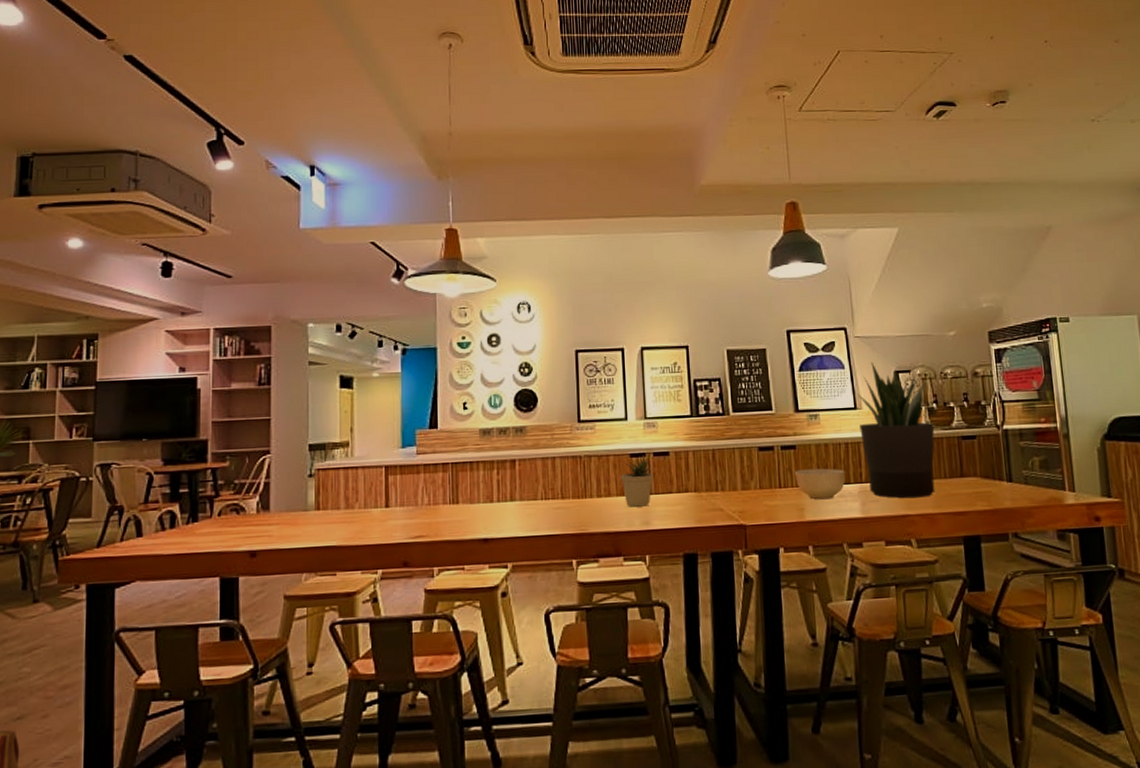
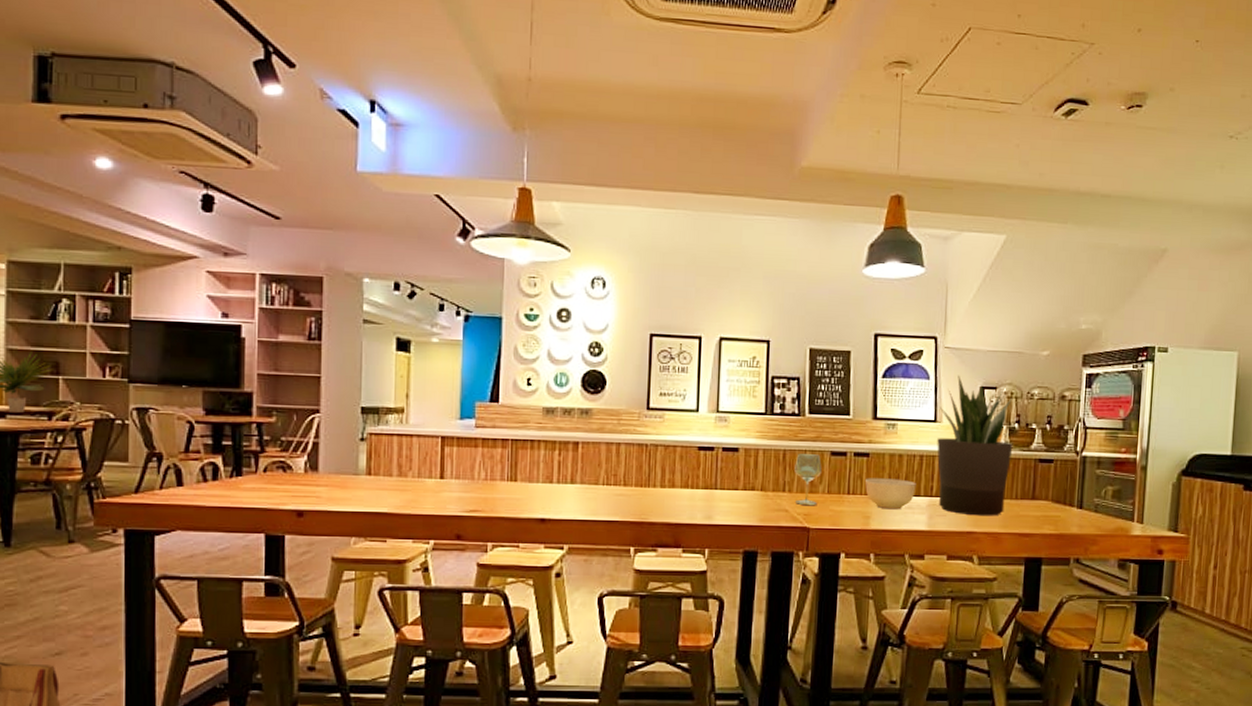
potted plant: present [621,454,653,507] -> none [687,448,720,501]
wine glass: none [724,451,752,503] -> present [794,454,822,506]

